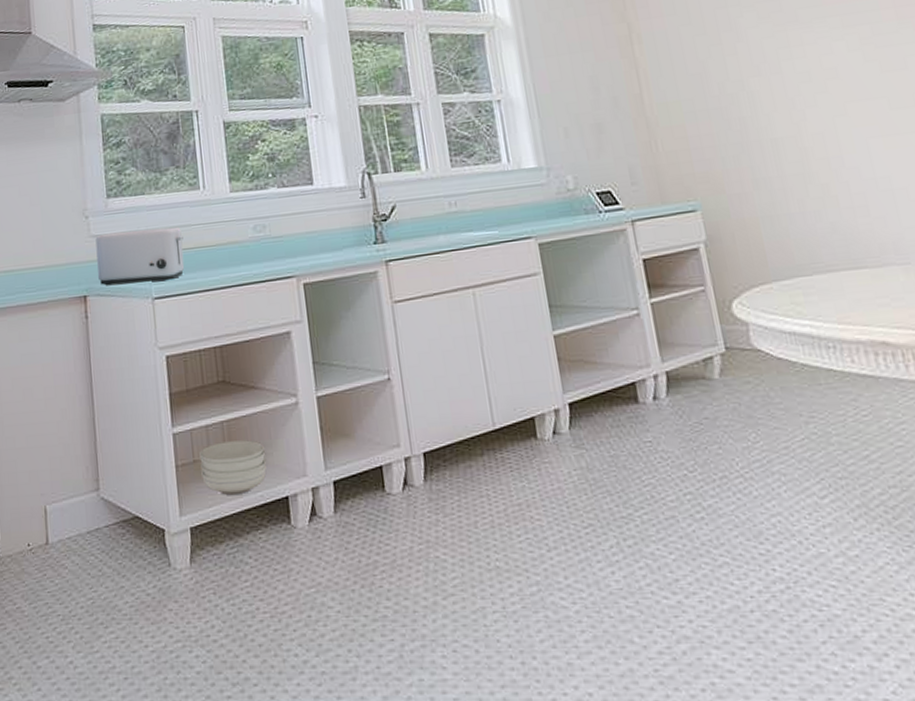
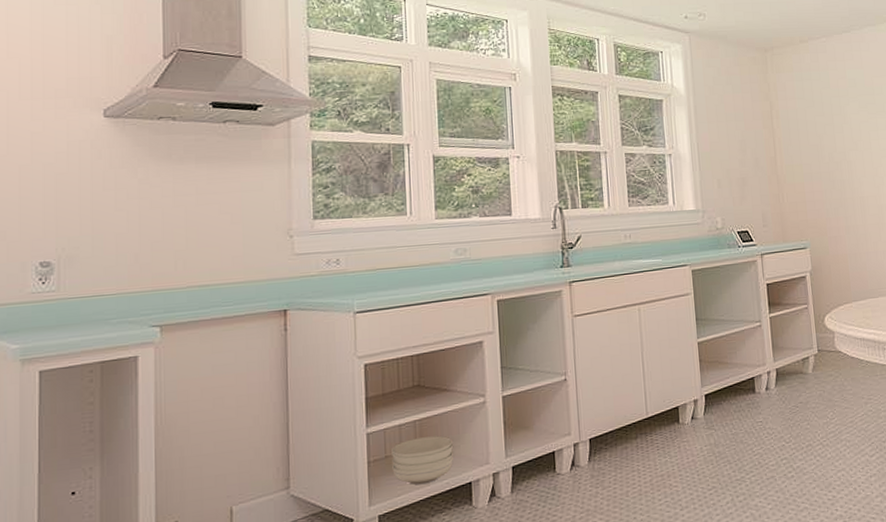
toaster: present [95,226,185,285] -> none [299,248,388,300]

